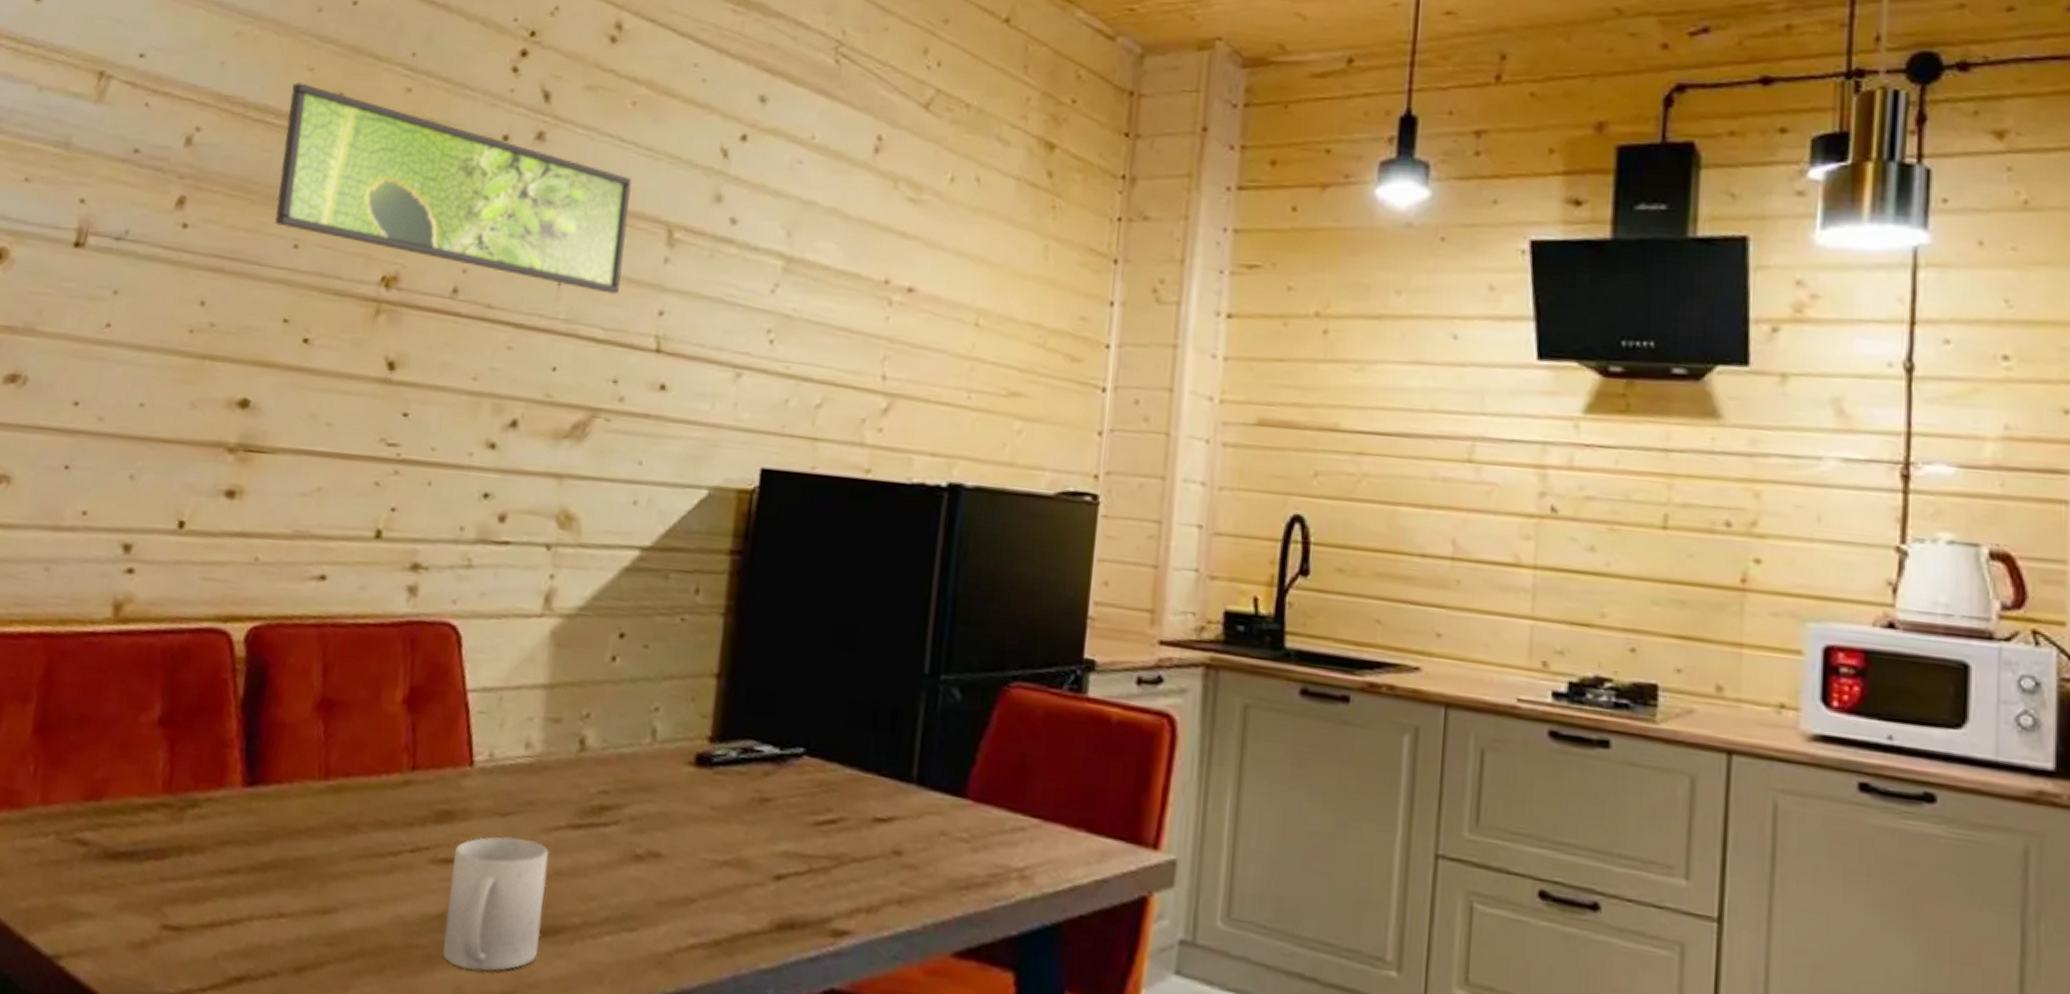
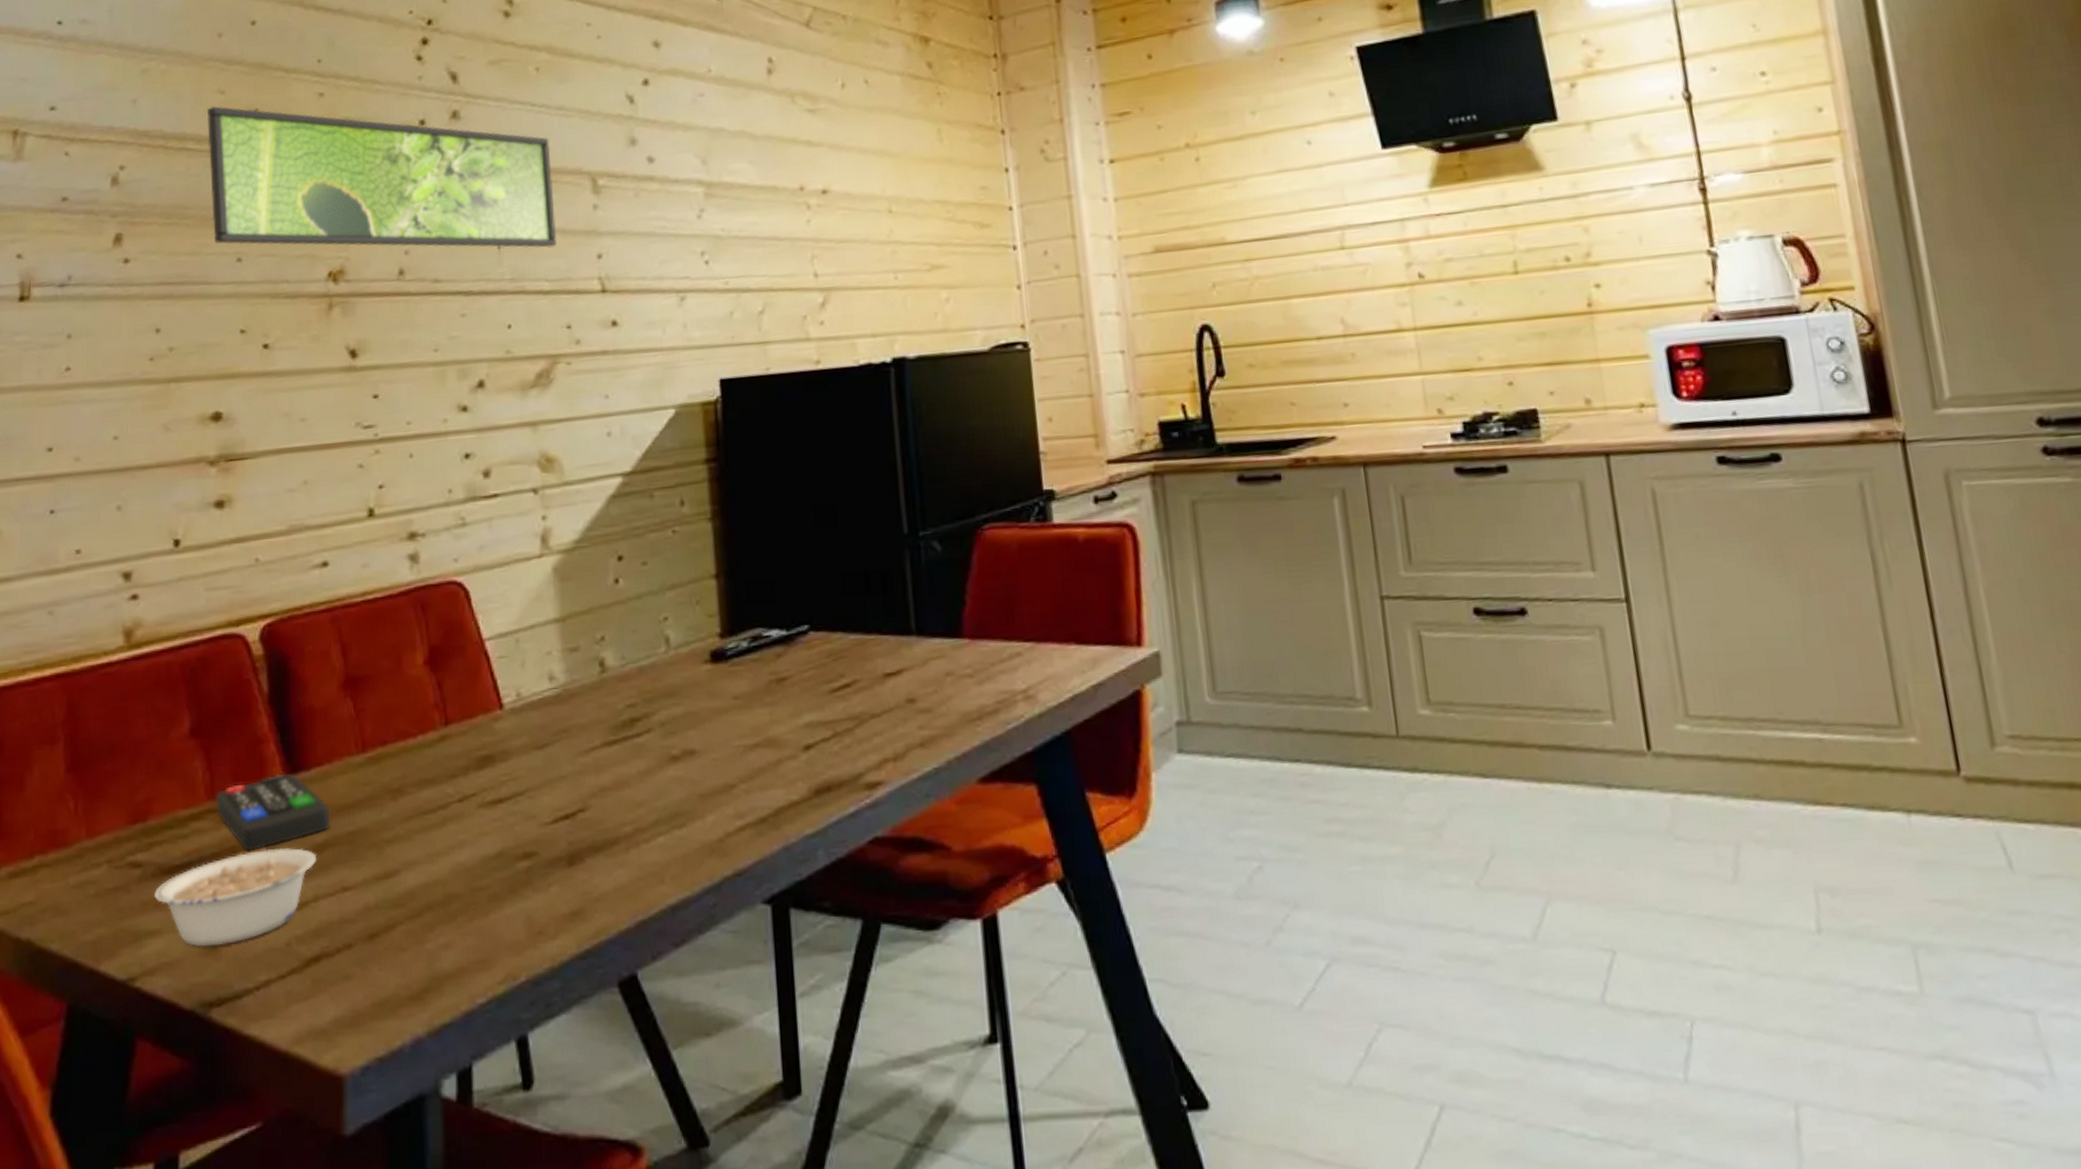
legume: none [94,854,259,945] -> present [154,847,316,946]
remote control: none [170,783,281,856] -> present [216,773,330,852]
mug: present [442,836,550,971] -> none [500,765,597,899]

